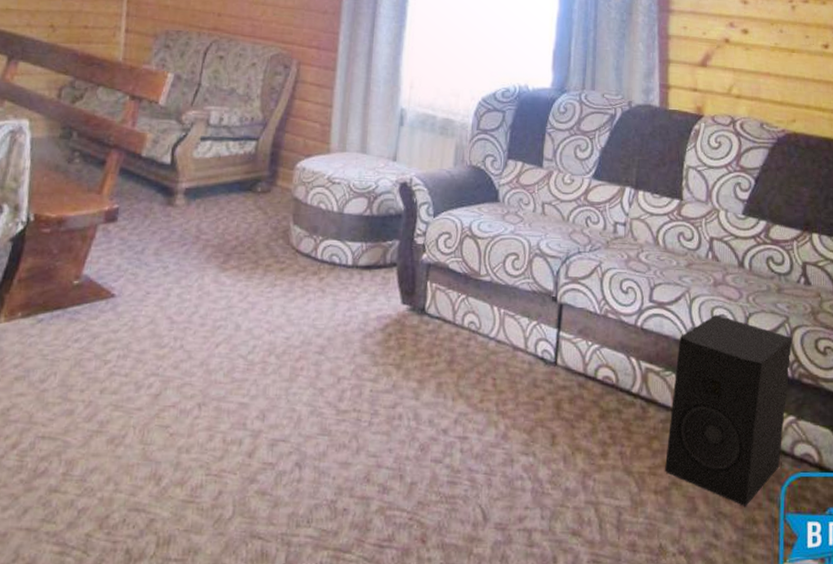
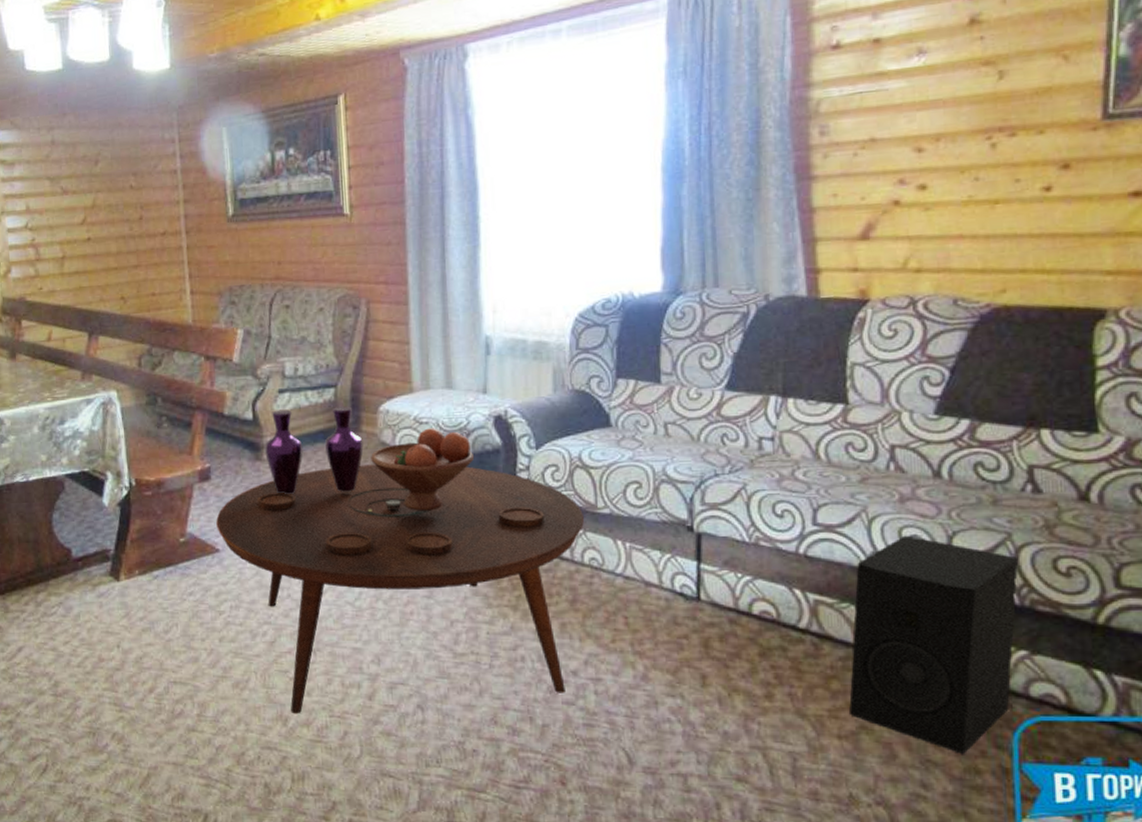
coffee table: none [116,218,469,473] -> present [216,464,585,714]
vase: none [178,157,277,244] -> present [265,406,364,495]
fruit bowl: none [282,188,379,268] -> present [371,428,475,511]

